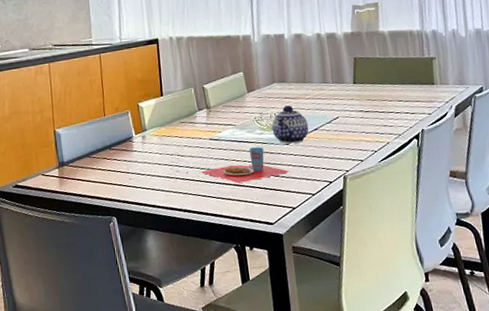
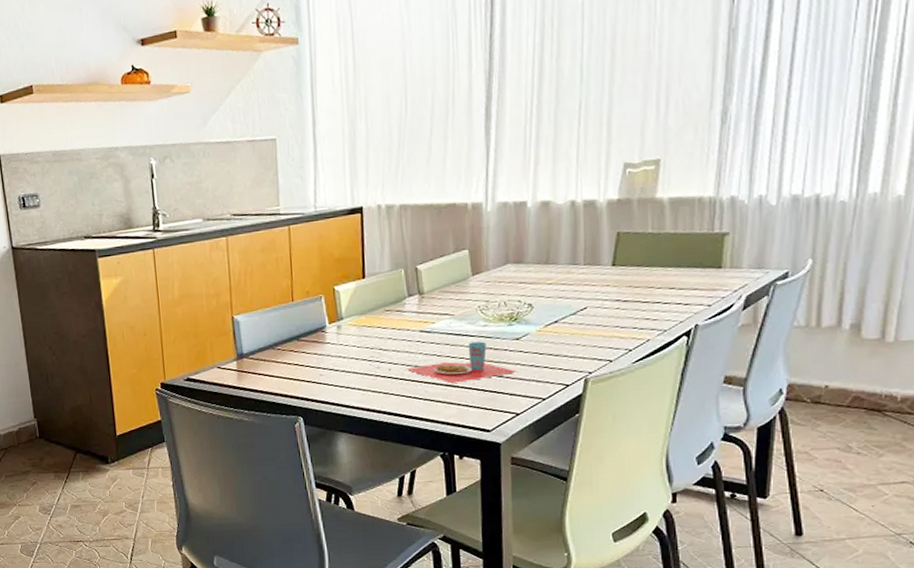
teapot: present [271,105,309,144] -> none [499,292,547,339]

